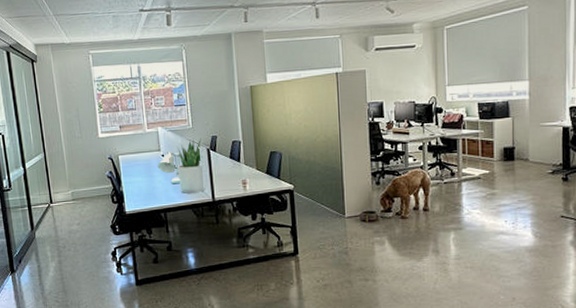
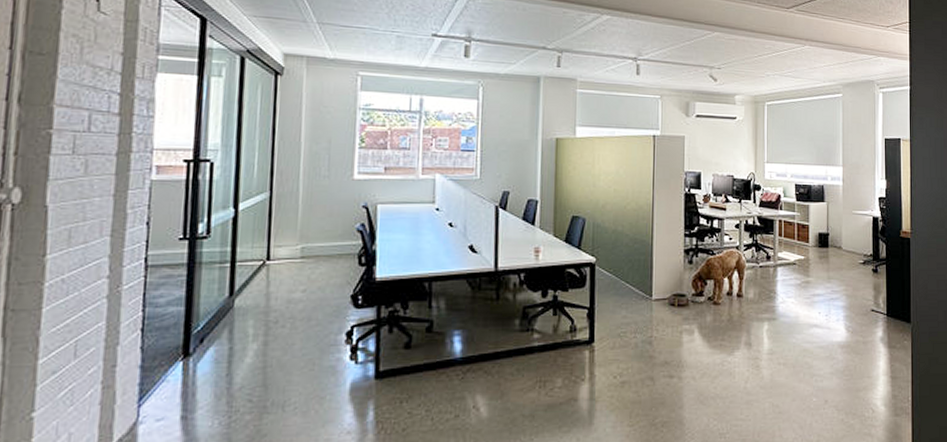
desk lamp: present [157,151,181,184] -> none [428,204,461,247]
planter: present [176,138,206,193] -> none [454,192,490,259]

